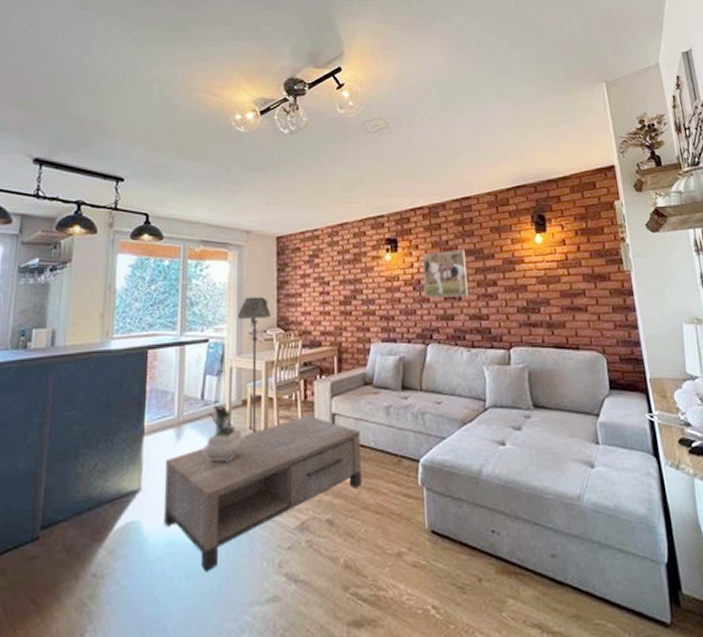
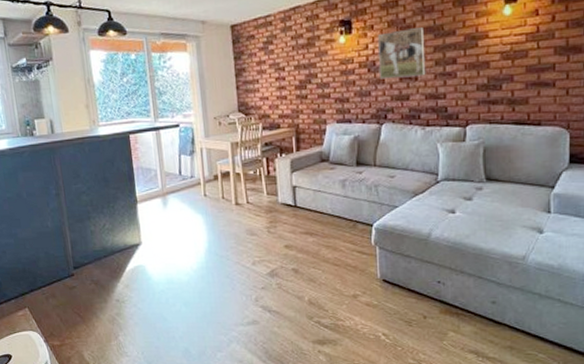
coffee table: present [164,415,362,572] -> none [157,187,321,302]
potted plant: present [203,404,245,462] -> none [186,179,220,224]
floor lamp: present [237,296,271,433] -> none [201,84,232,202]

